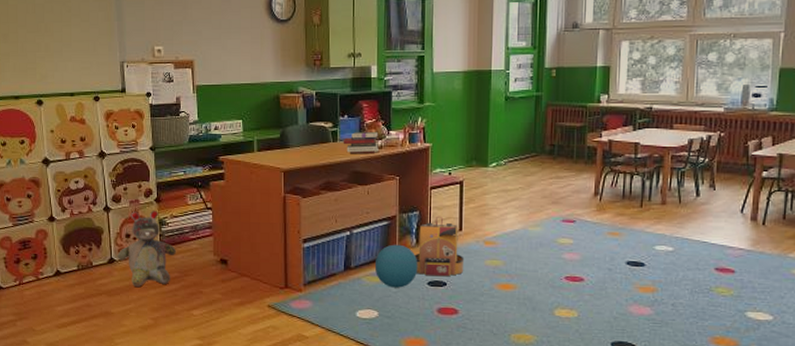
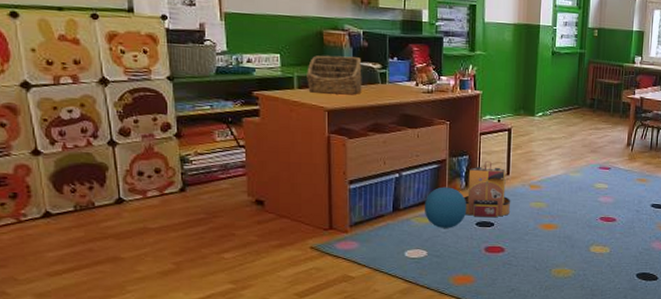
stuffed bear: present [117,210,177,288] -> none [127,146,203,230]
basket: none [265,118,315,155] -> present [307,55,362,95]
books: present [343,131,380,154] -> none [392,75,430,97]

